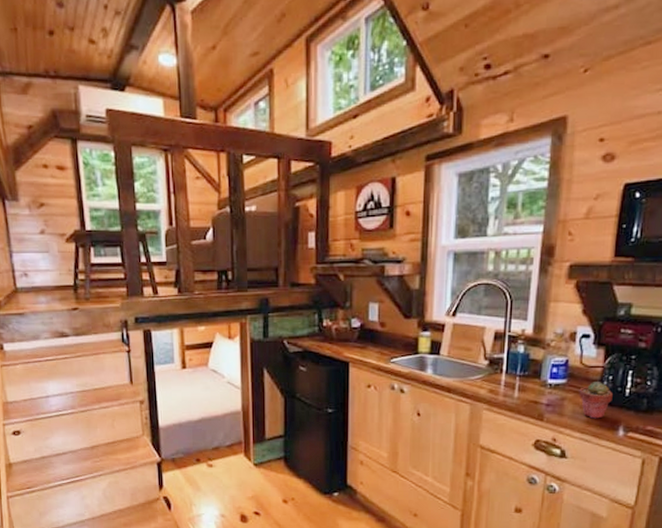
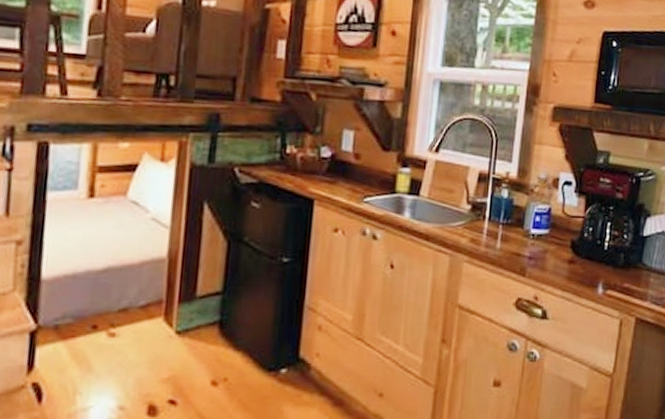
potted succulent: present [579,382,613,419] -> none [560,233,593,275]

